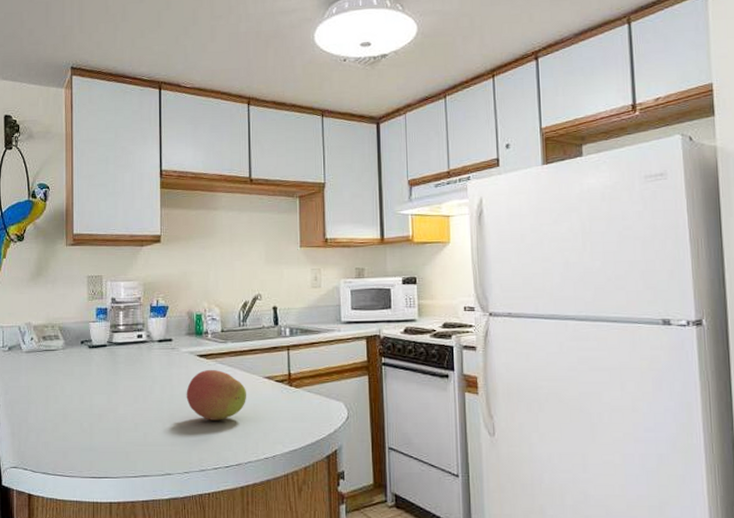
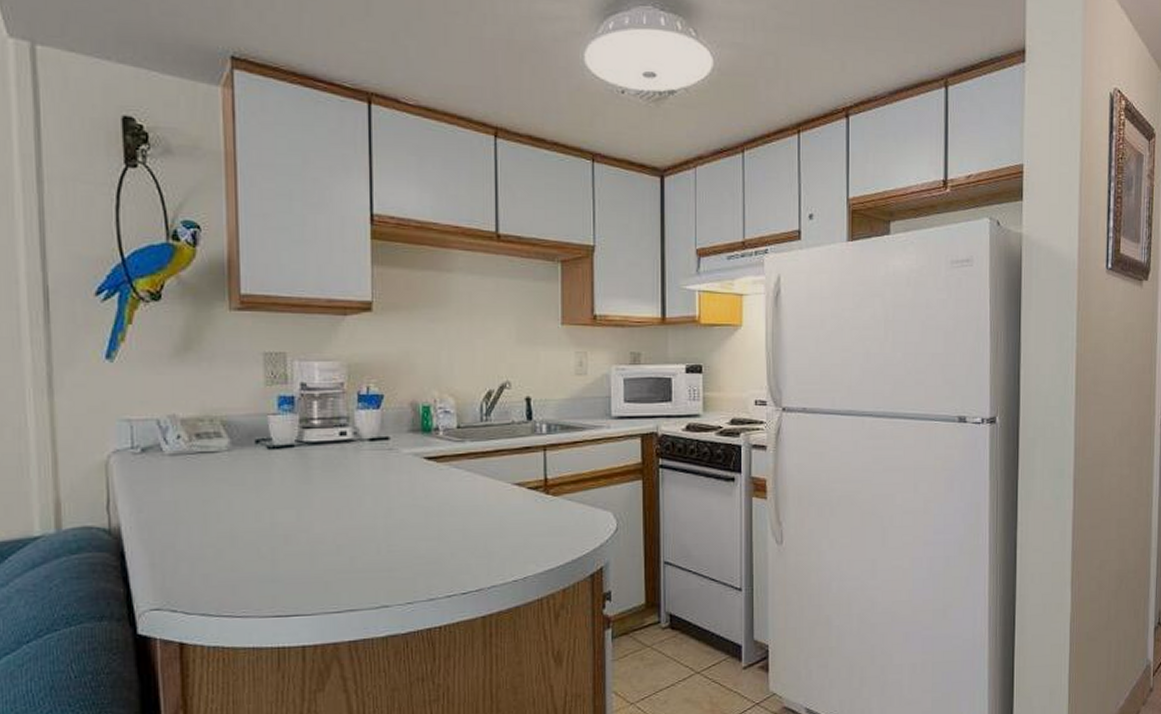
fruit: present [186,369,247,420] -> none [409,475,491,538]

